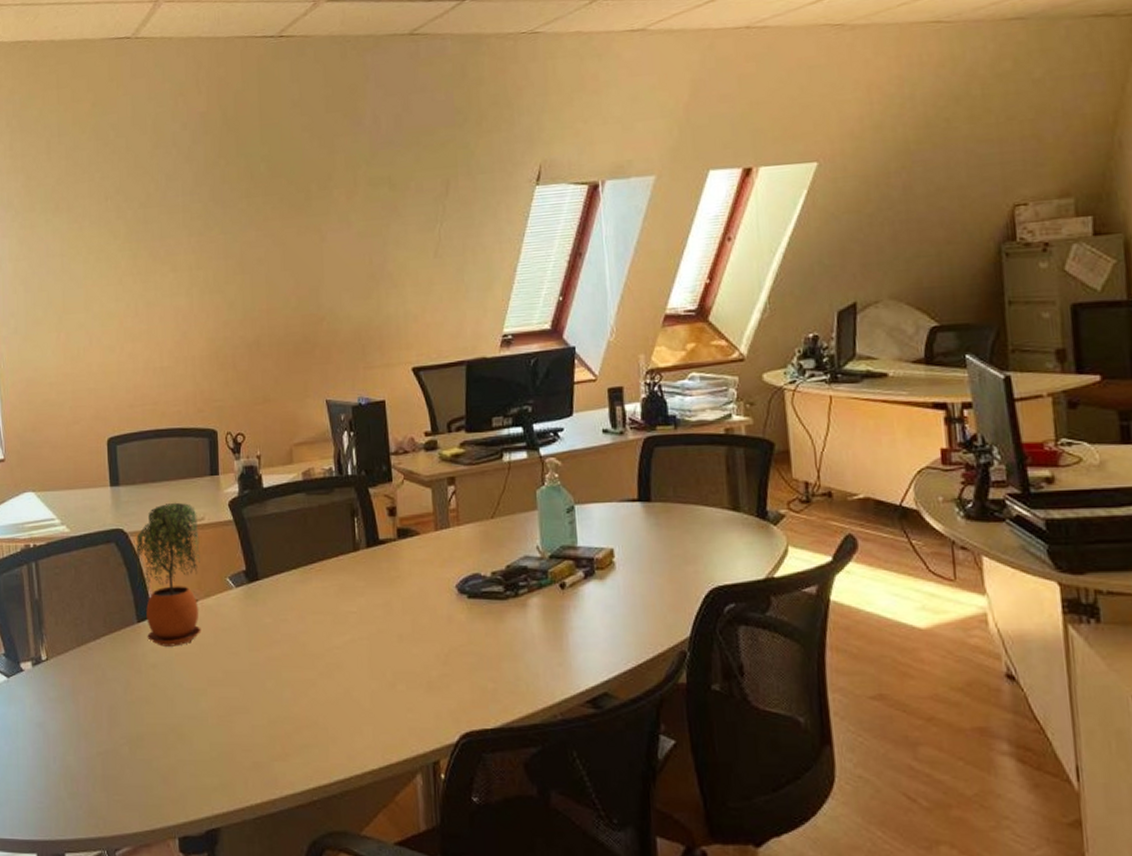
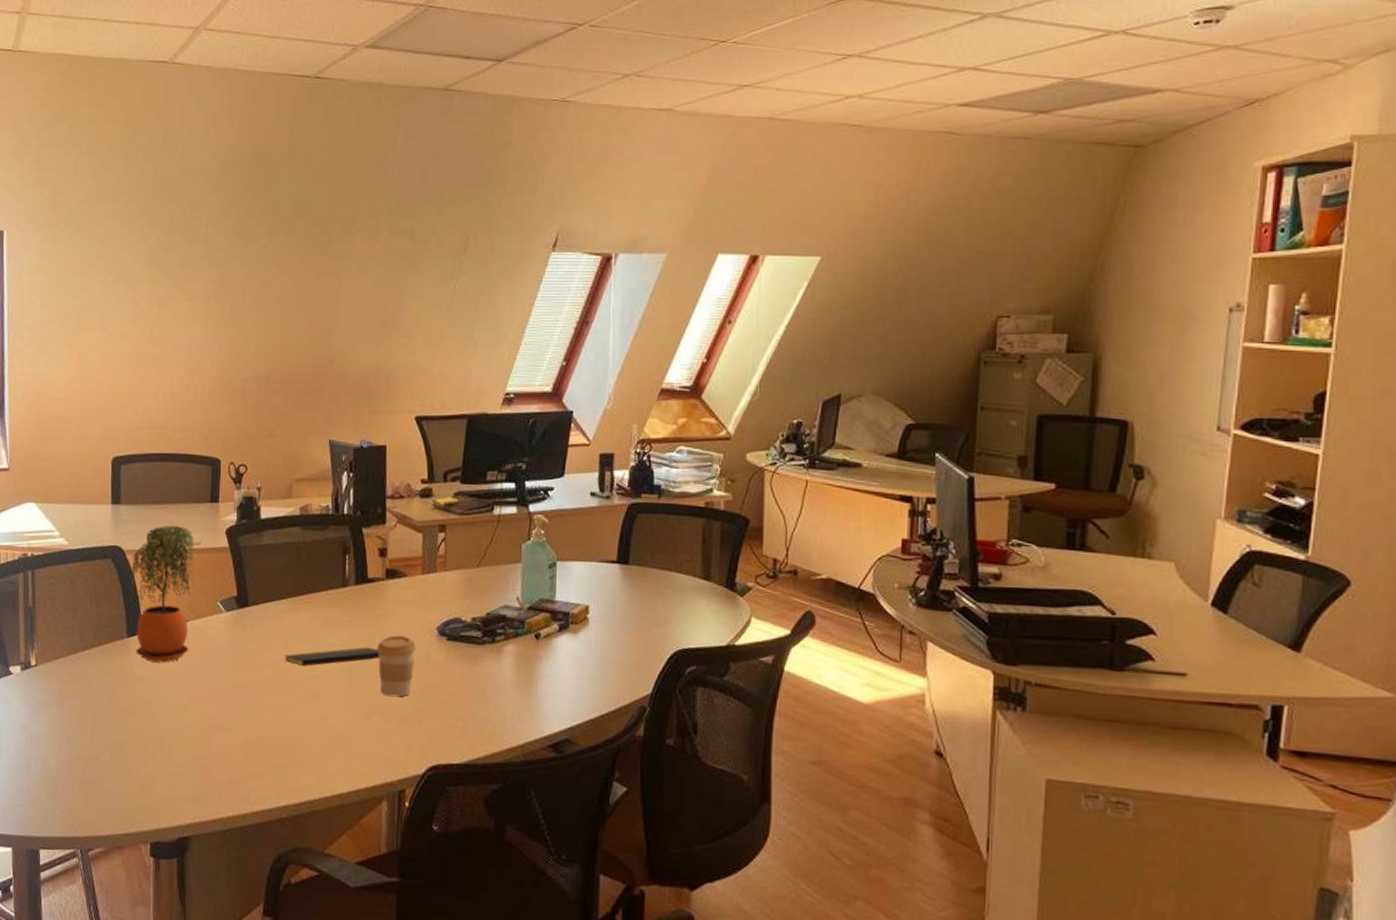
notepad: none [300,612,400,638] -> present [284,647,380,666]
coffee cup: none [395,597,437,663] -> present [376,635,416,698]

